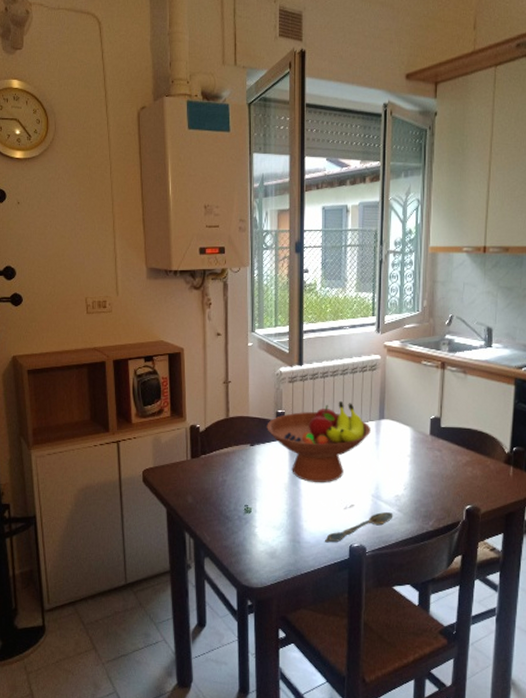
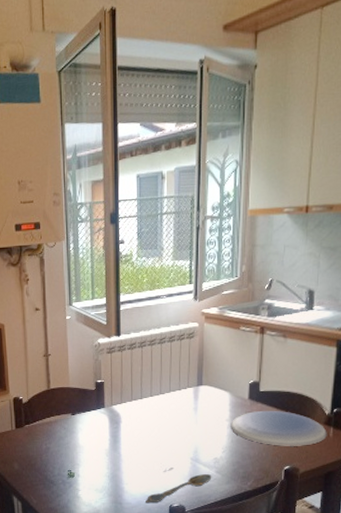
fruit bowl: present [267,400,371,482] -> none [87,369,189,447]
plate: none [412,447,507,485] -> present [230,410,327,446]

